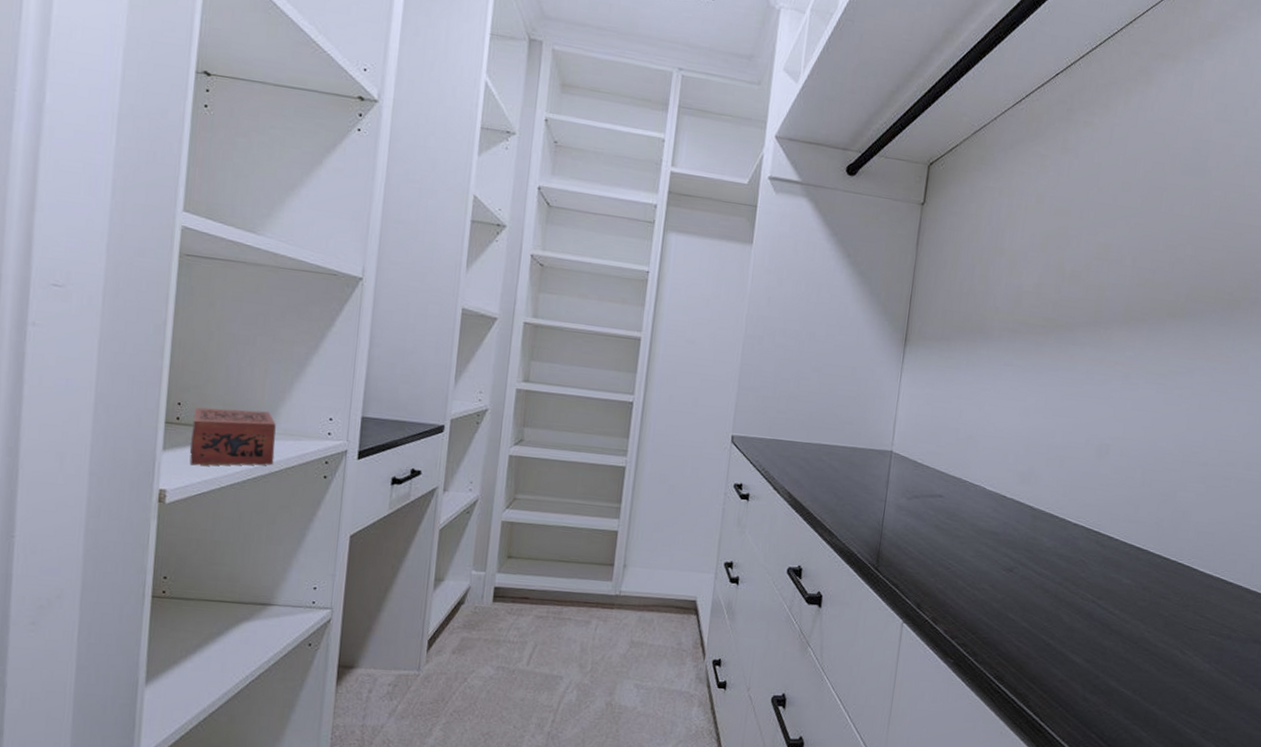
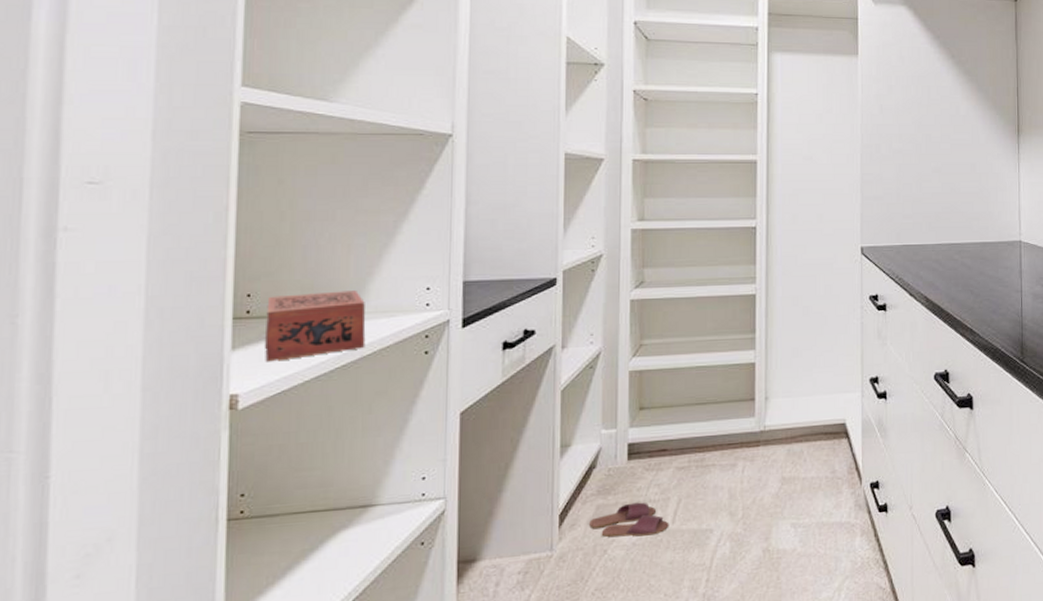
slippers: none [453,640,524,672] -> present [589,502,669,537]

